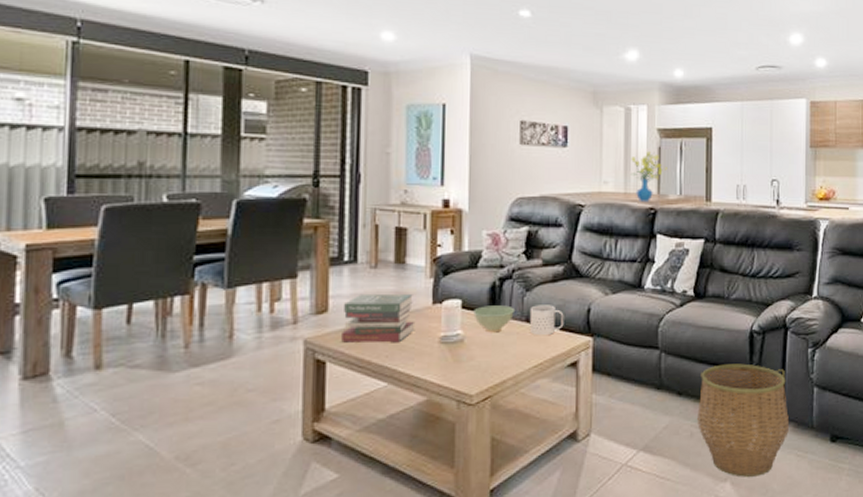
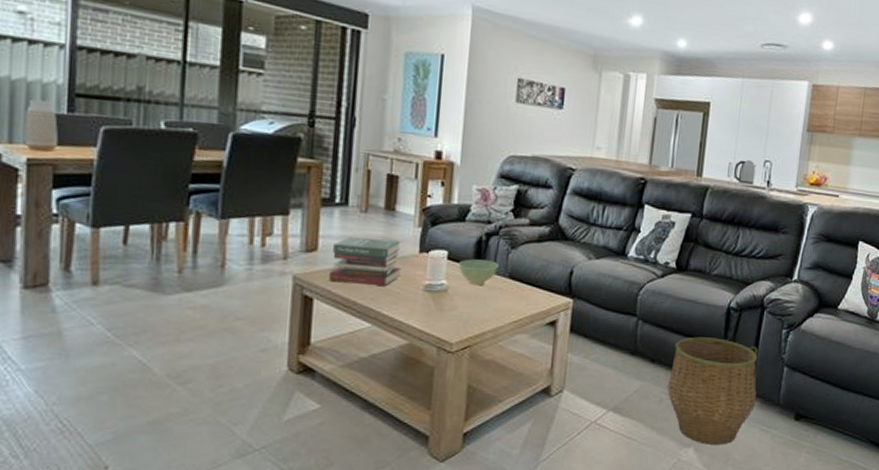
vase: none [22,184,59,235] -> present [24,99,59,152]
mug: present [529,305,564,336] -> none [511,263,547,294]
bouquet: present [631,151,667,203] -> none [624,121,661,172]
kettle: none [743,181,764,205] -> present [734,160,757,185]

